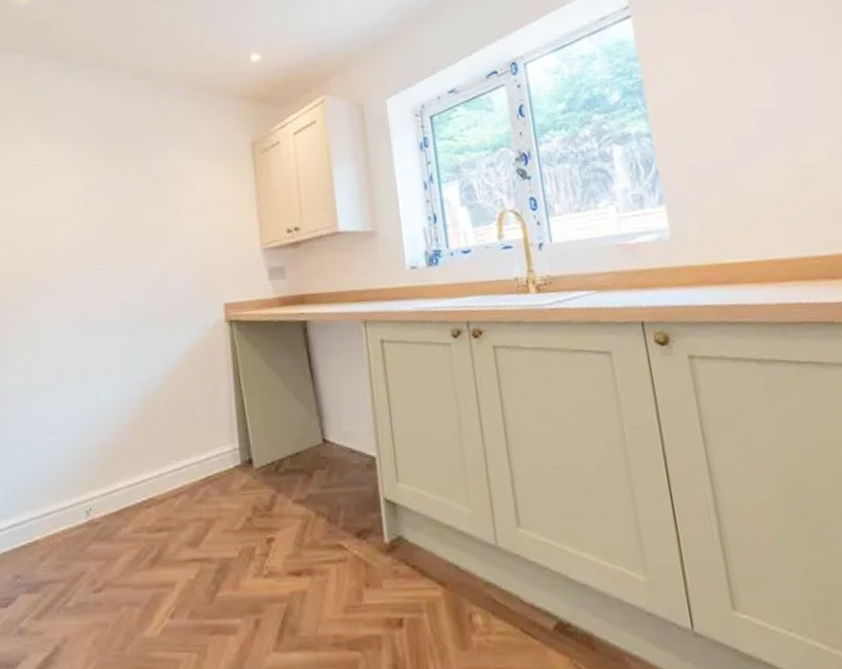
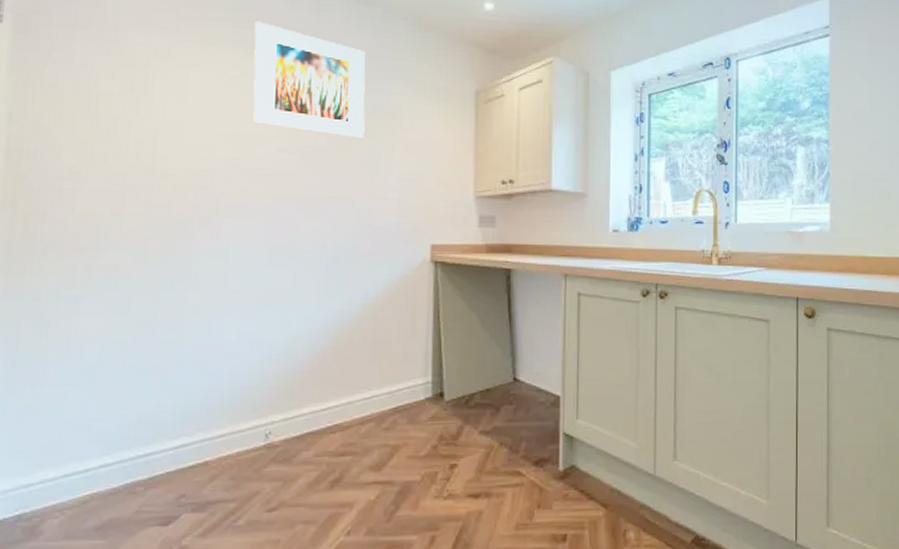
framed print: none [49,111,152,207] -> present [253,21,366,139]

